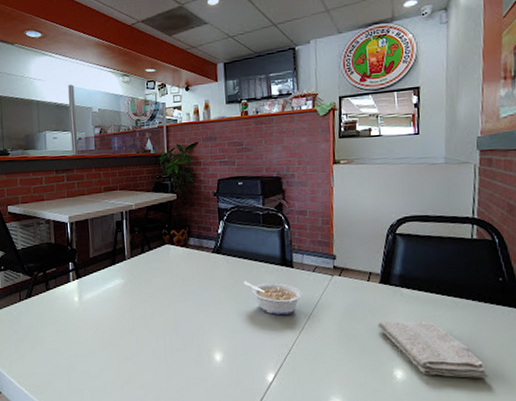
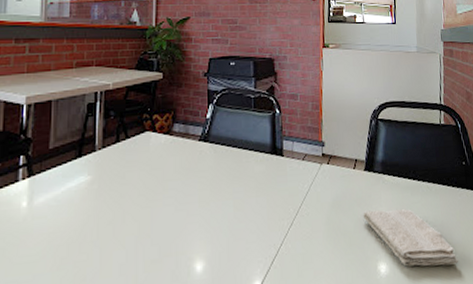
legume: present [243,281,303,316] -> none [231,173,292,212]

